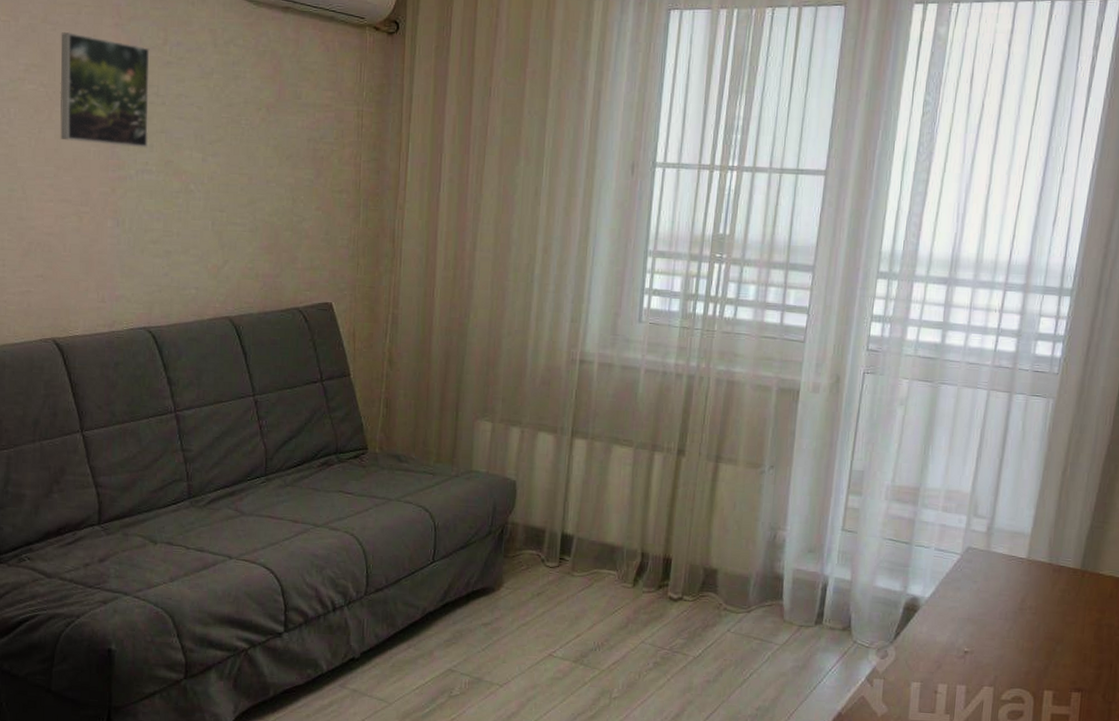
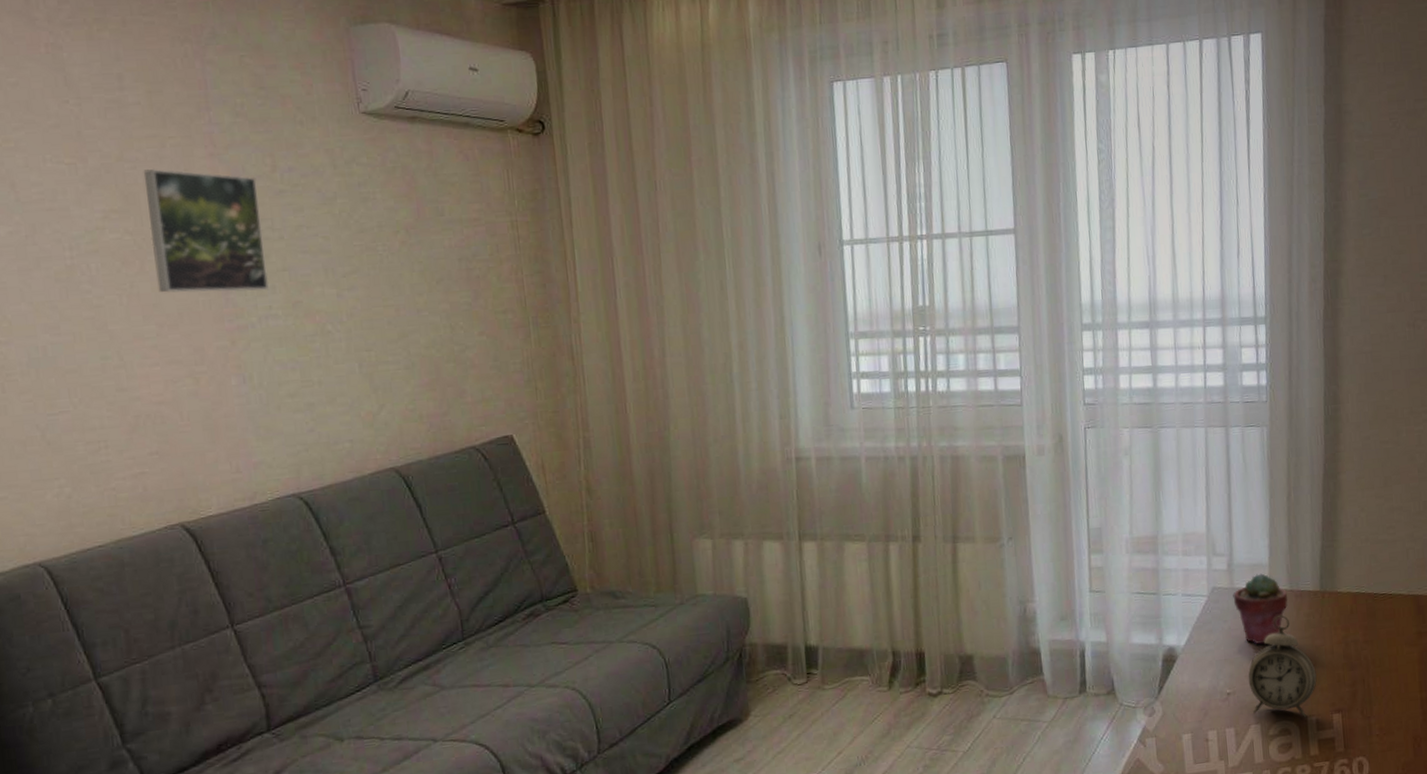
potted succulent: none [987,542,1046,611] -> present [1233,573,1288,644]
alarm clock: none [988,585,1062,690] -> present [1248,614,1317,718]

